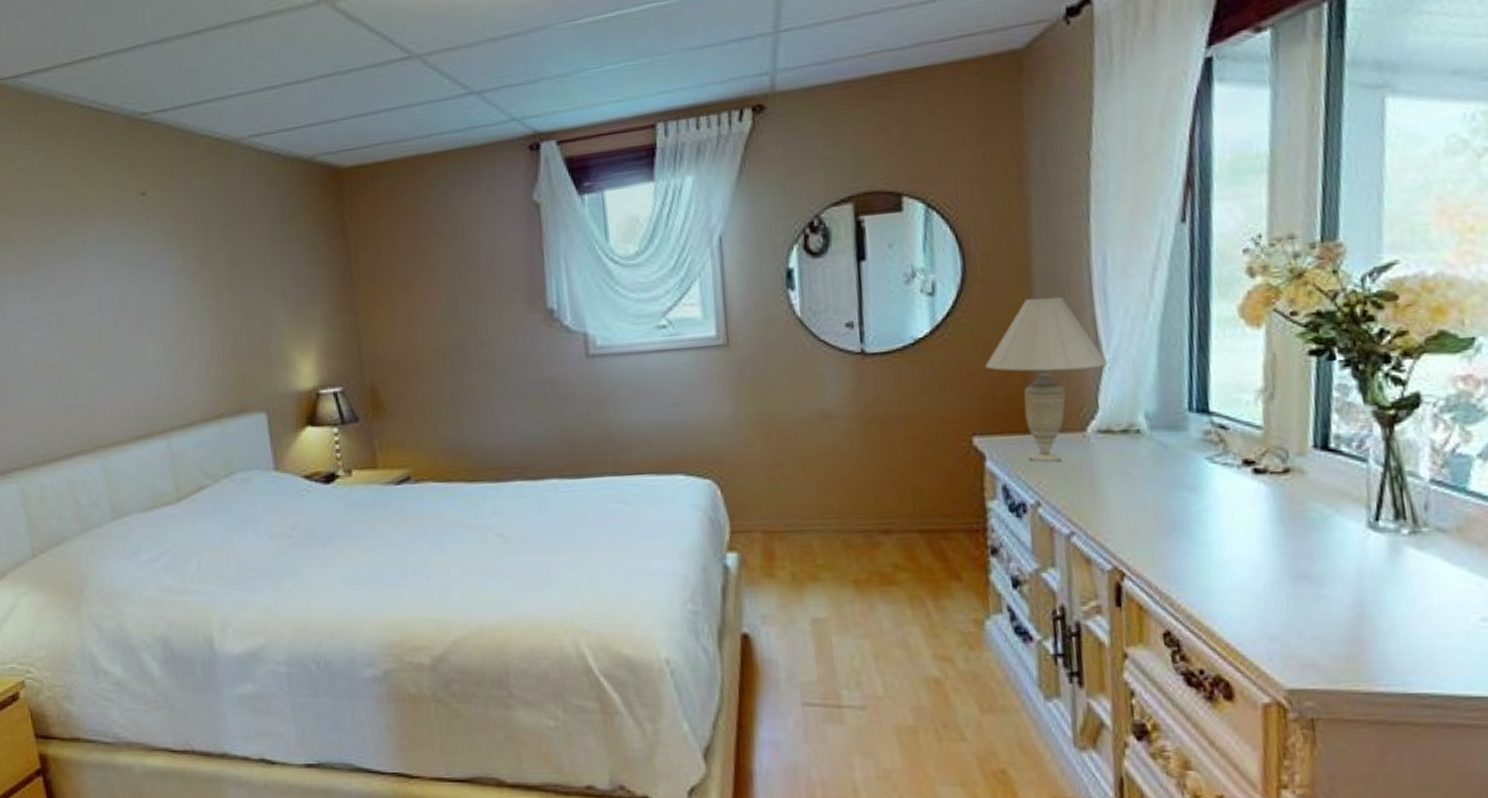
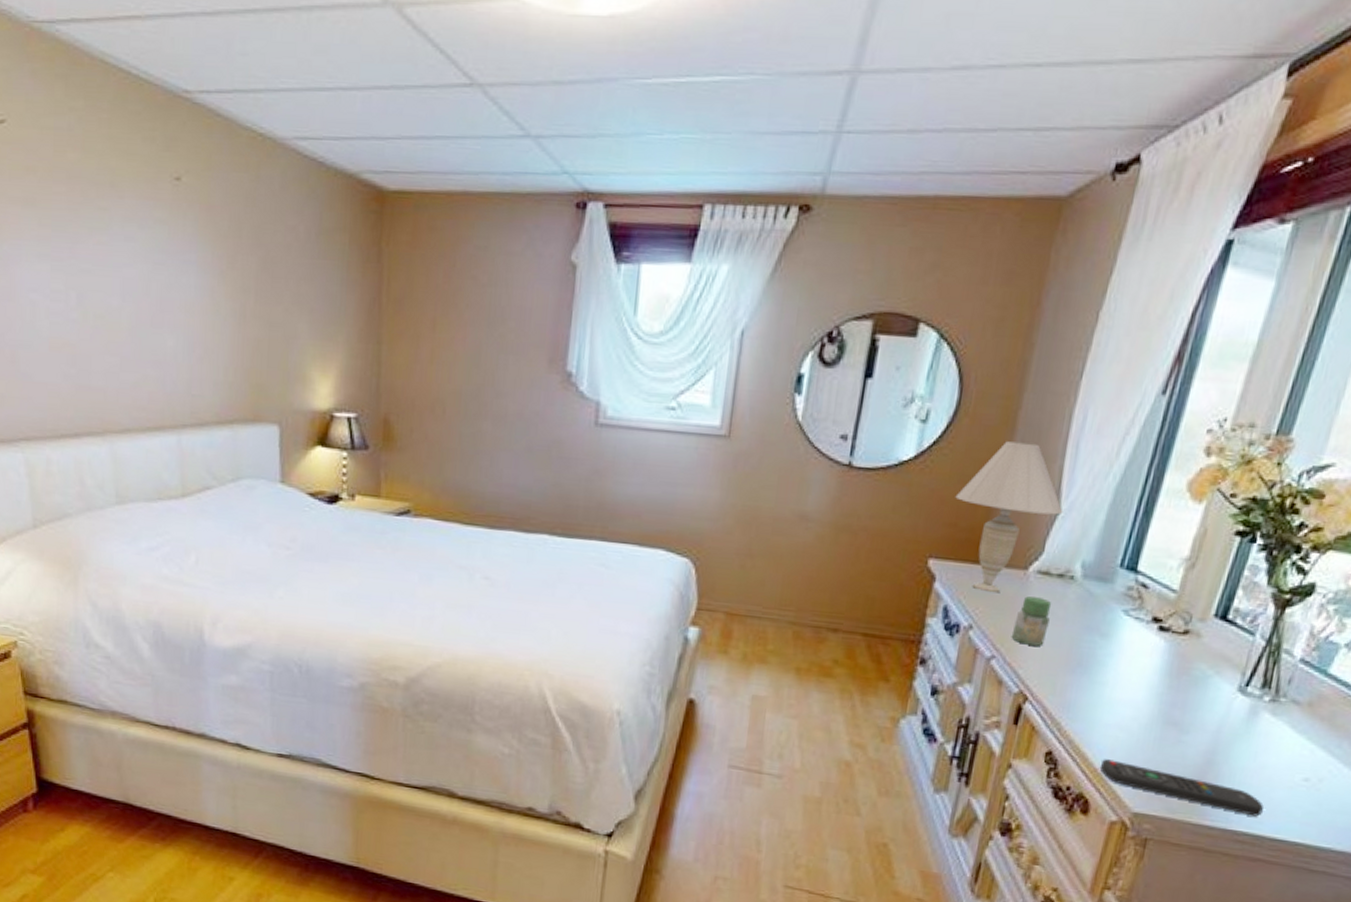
jar: none [1086,459,1127,514] -> present [1011,596,1052,646]
remote control: none [1231,630,1444,673] -> present [1099,759,1264,817]

